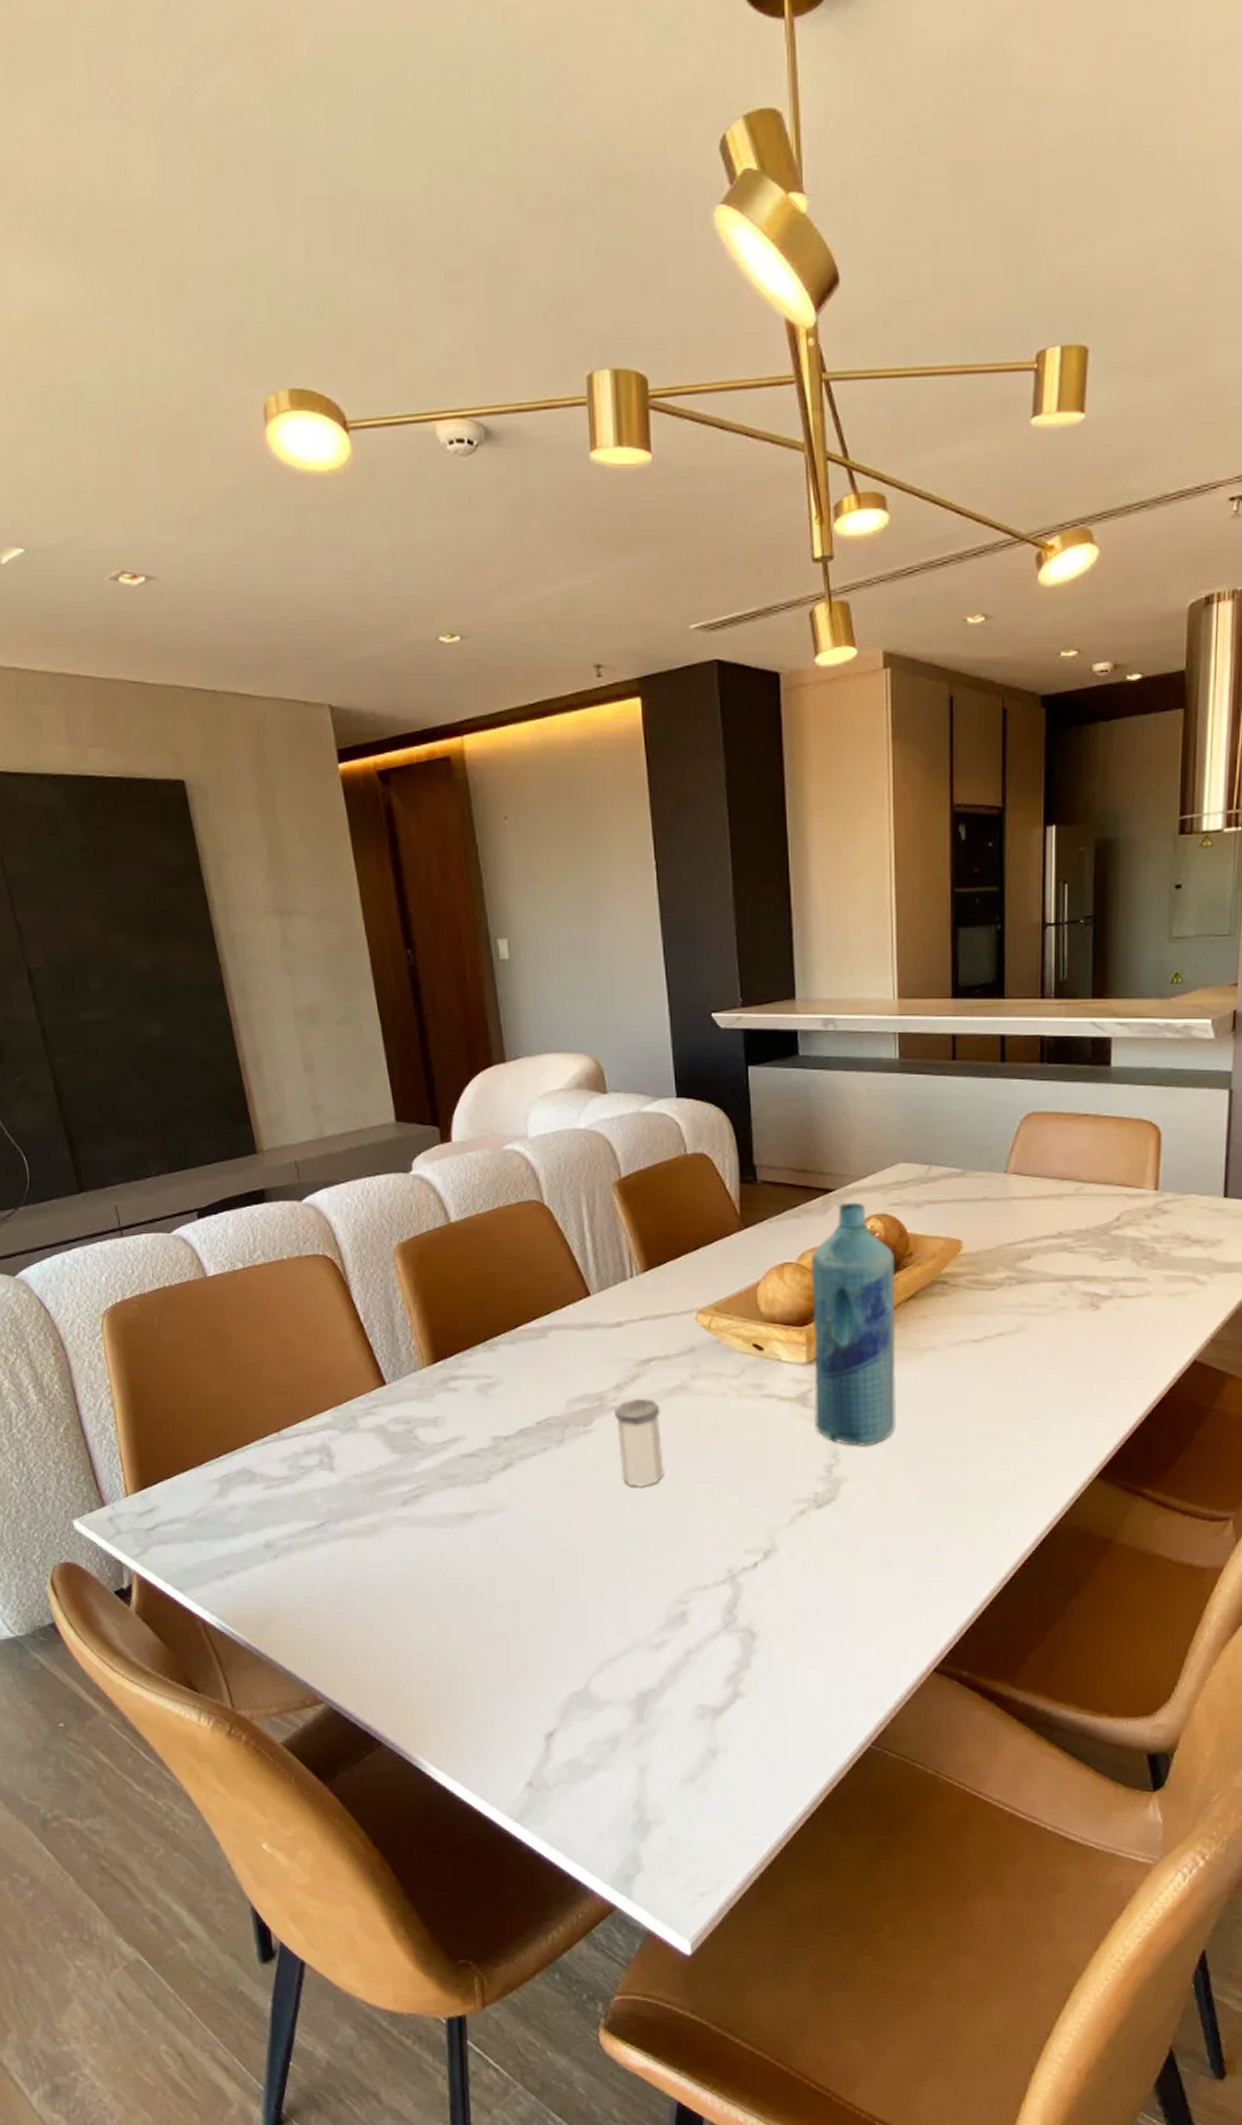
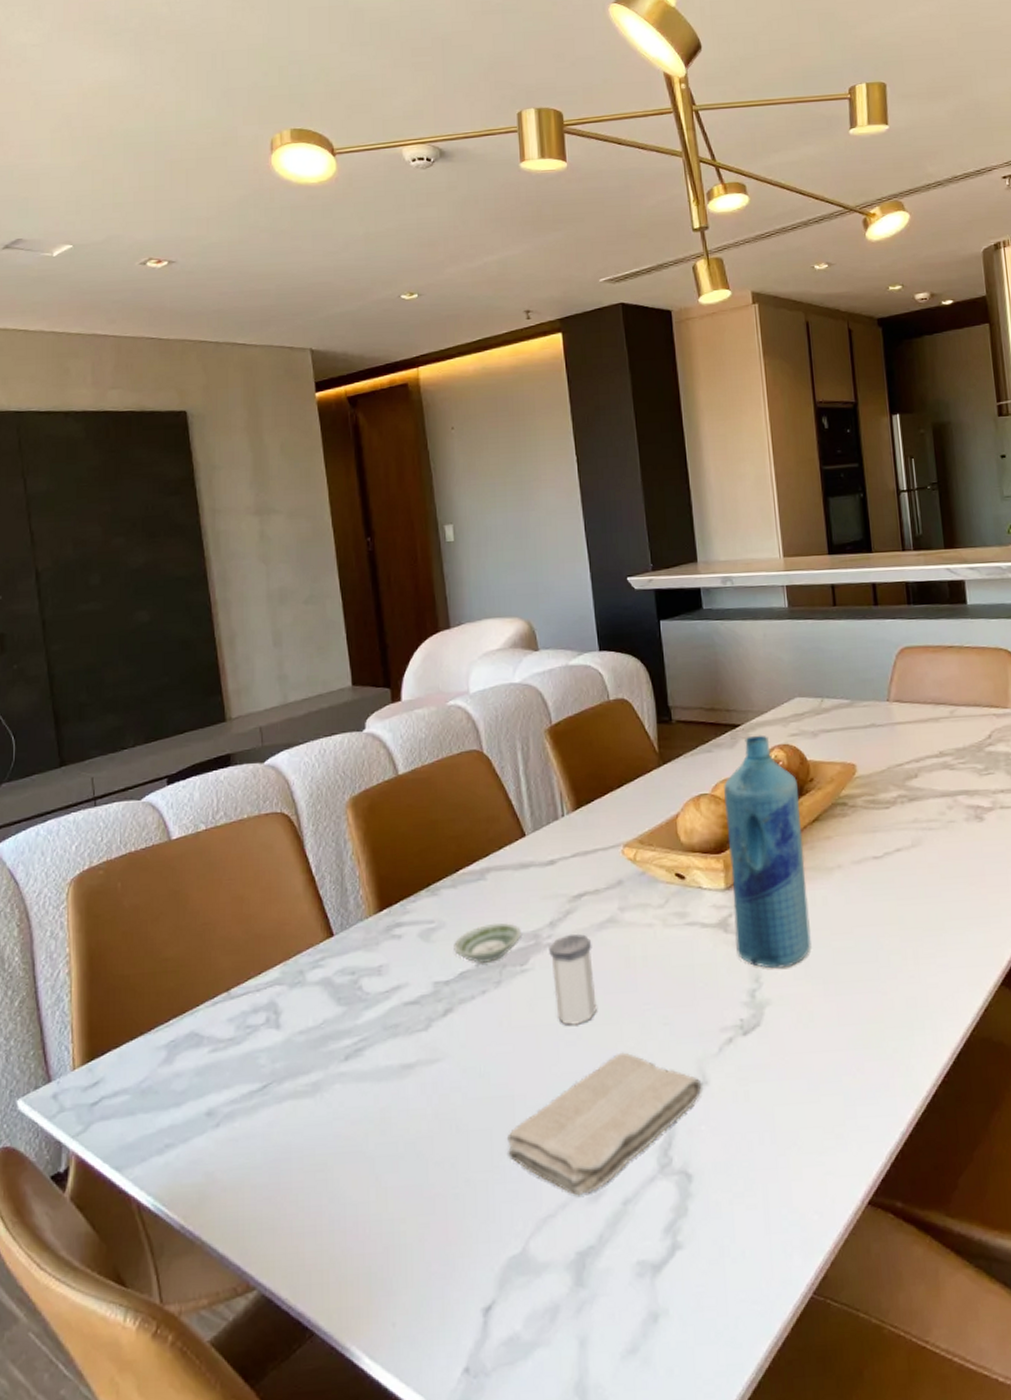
saucer: none [513,1383,585,1422] -> present [454,923,521,964]
washcloth: none [569,1516,771,1644] -> present [507,1052,702,1196]

